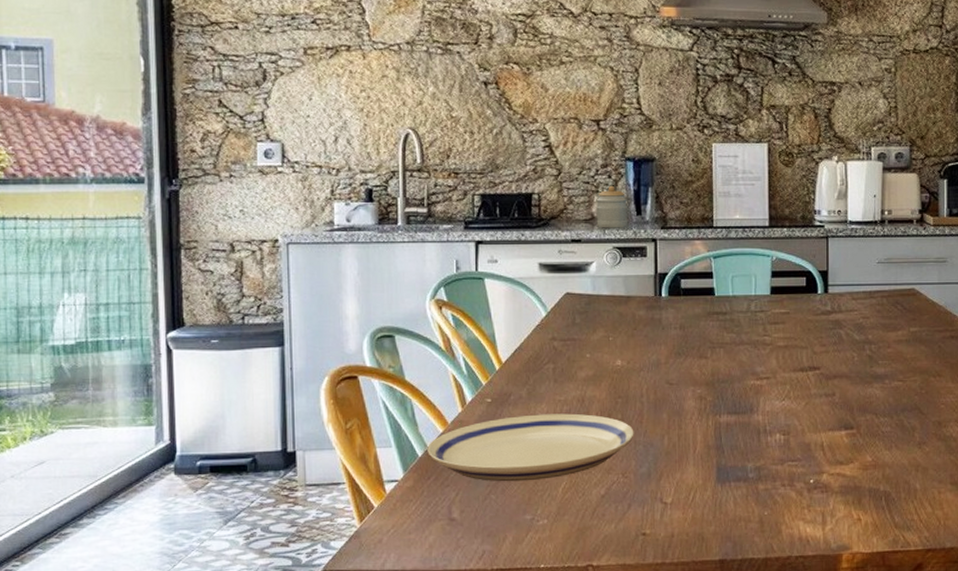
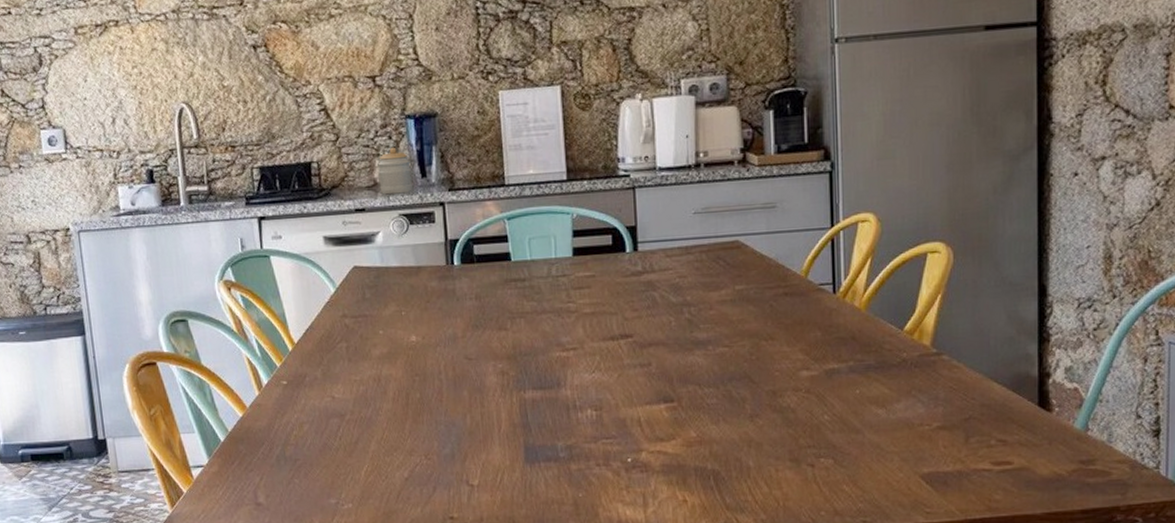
plate: present [427,413,634,482] -> none [229,393,435,466]

